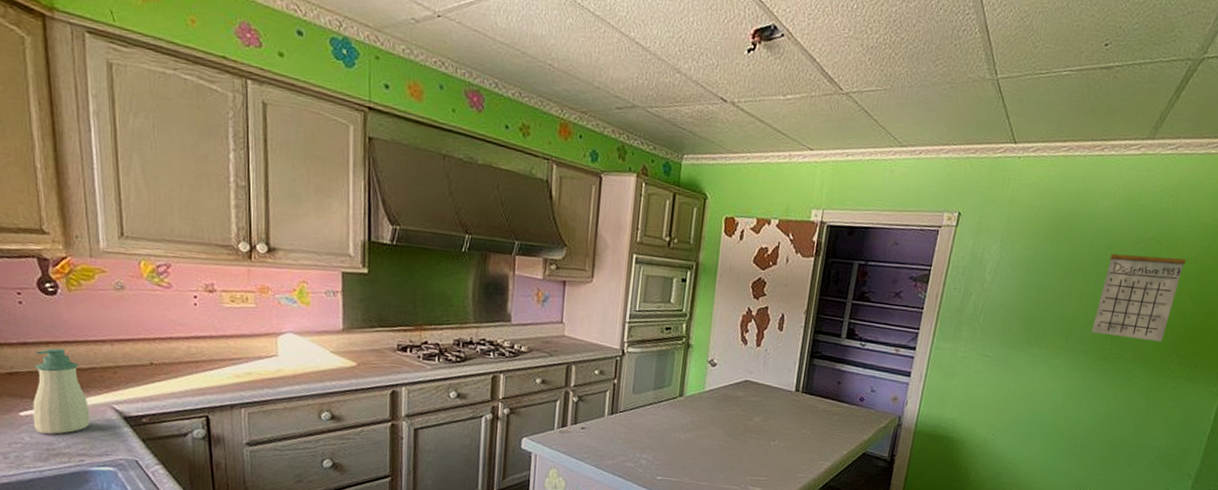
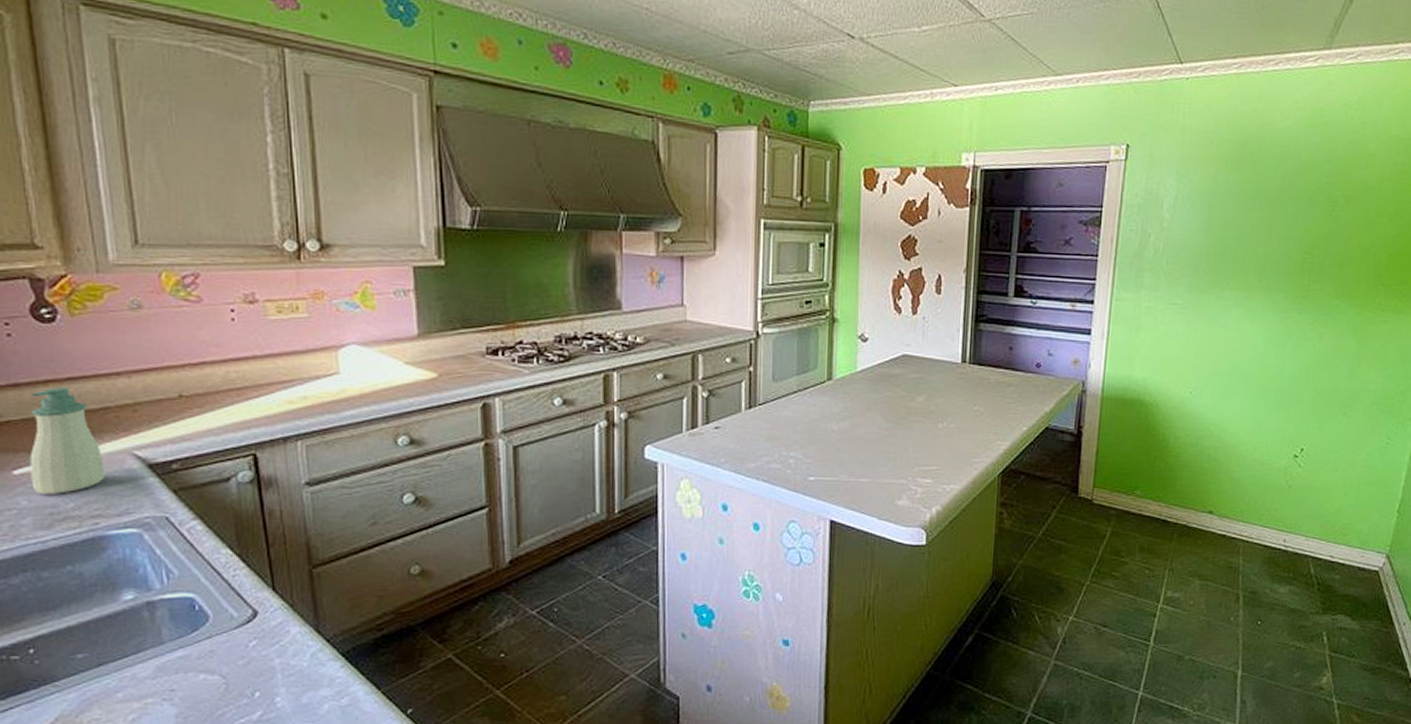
calendar: present [1091,237,1186,342] -> none [1286,157,1380,272]

